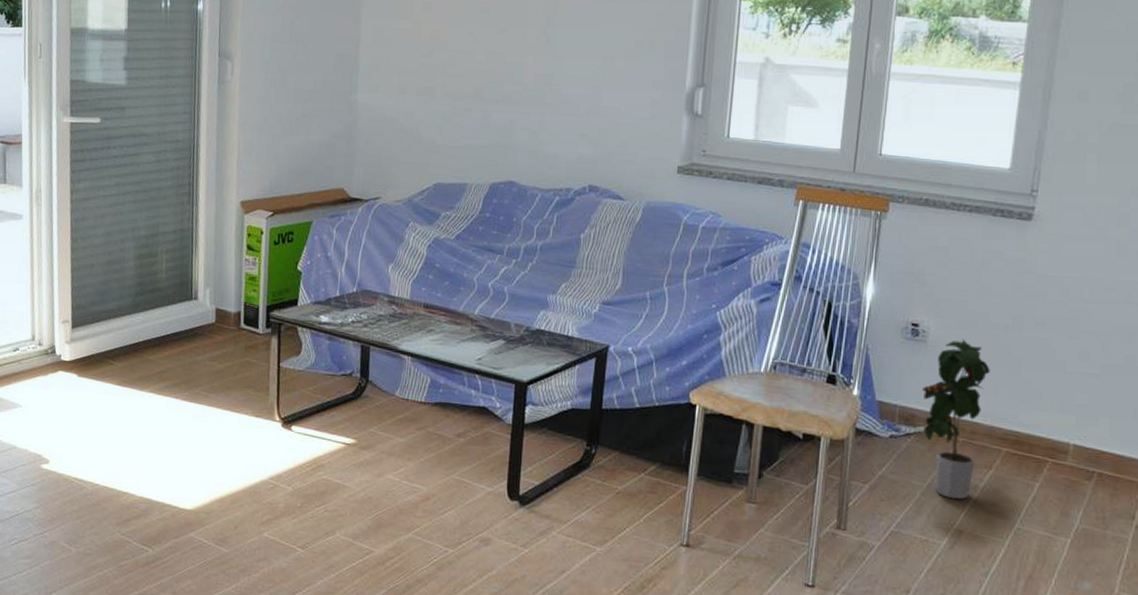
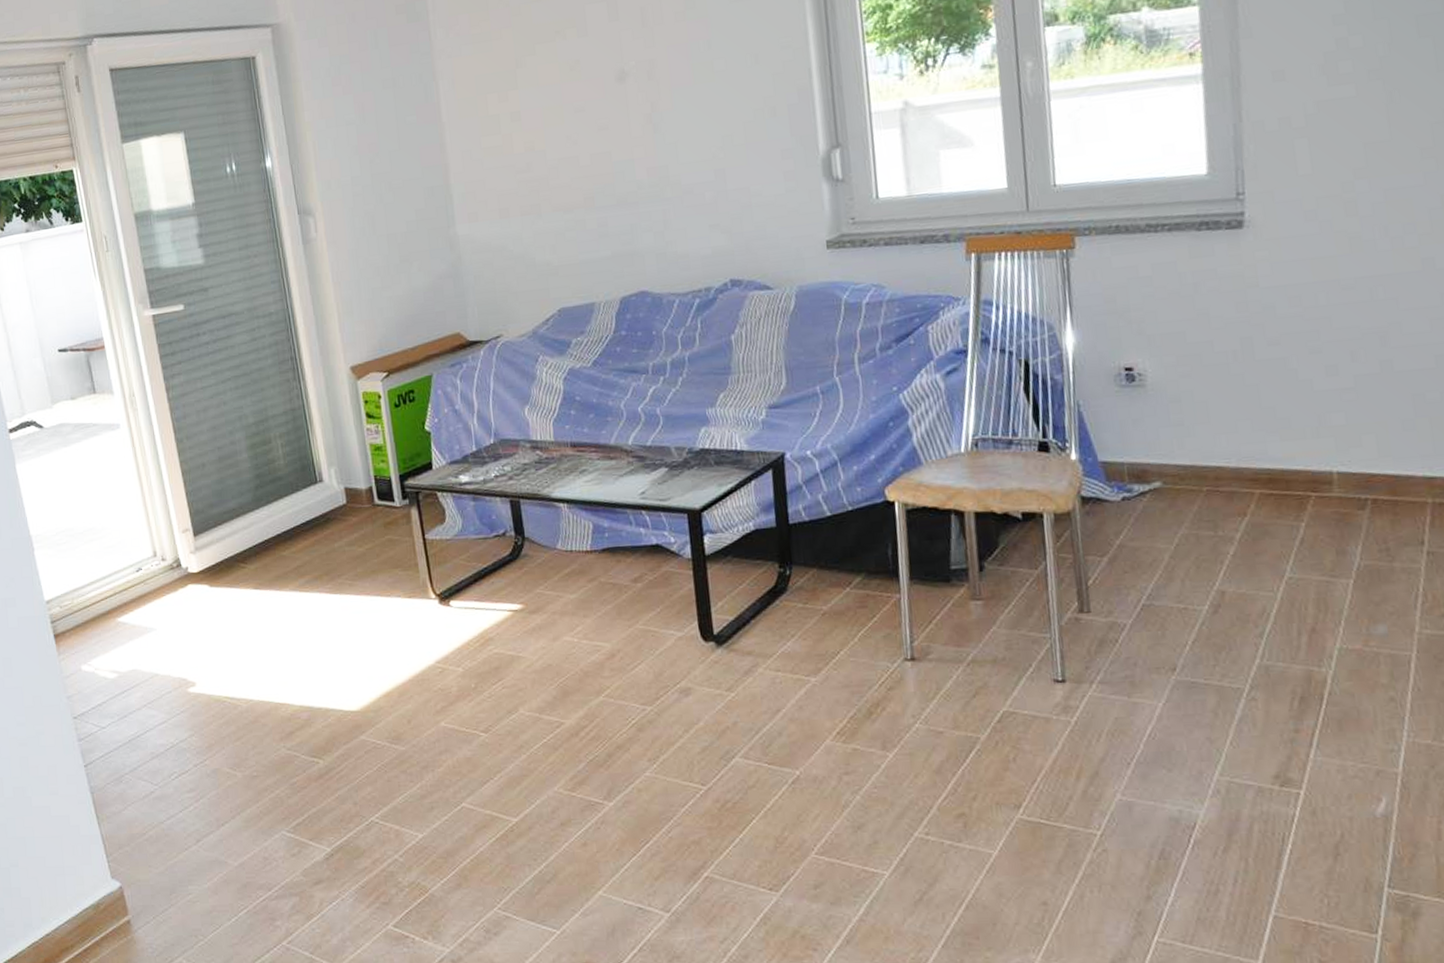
potted plant: present [923,339,990,499] -> none [1150,375,1227,557]

